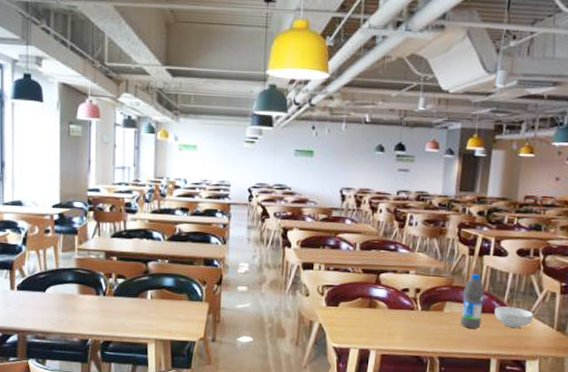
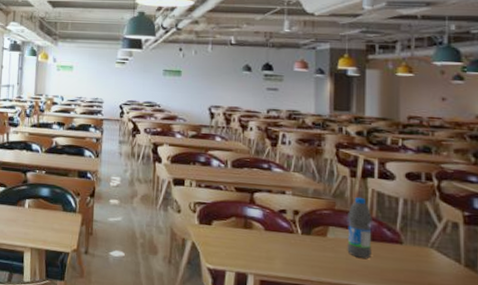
cereal bowl: present [494,306,534,328] -> none [386,234,434,261]

